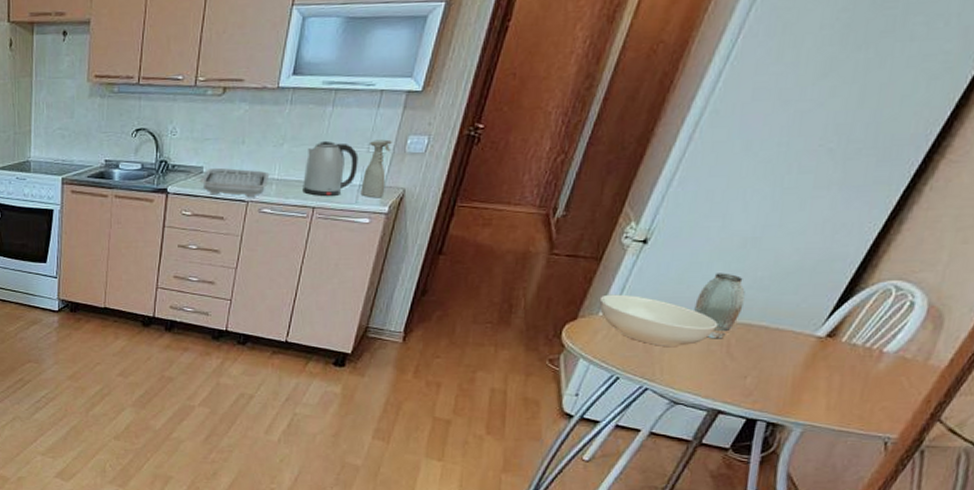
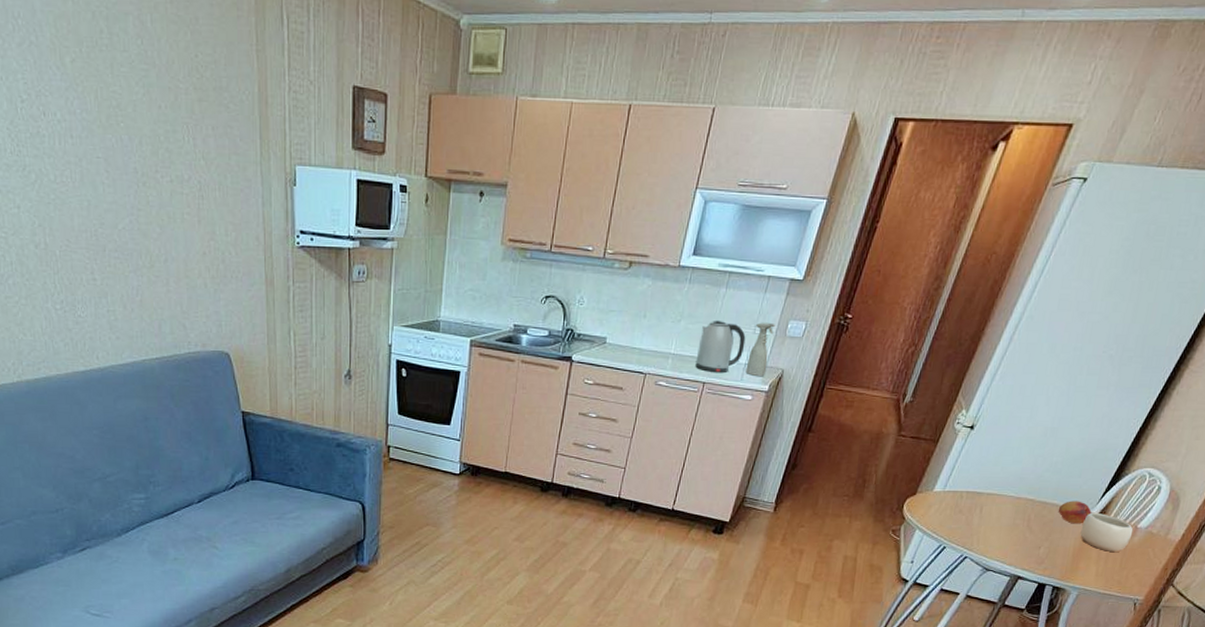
dish rack: present [201,167,270,198] -> none [604,339,667,371]
bowl: present [599,294,718,348] -> none [934,473,1023,521]
vase: present [694,273,745,339] -> none [1005,457,1044,515]
fruit: none [768,322,816,349] -> present [1058,501,1092,524]
mug: none [799,335,878,382] -> present [1079,512,1134,553]

